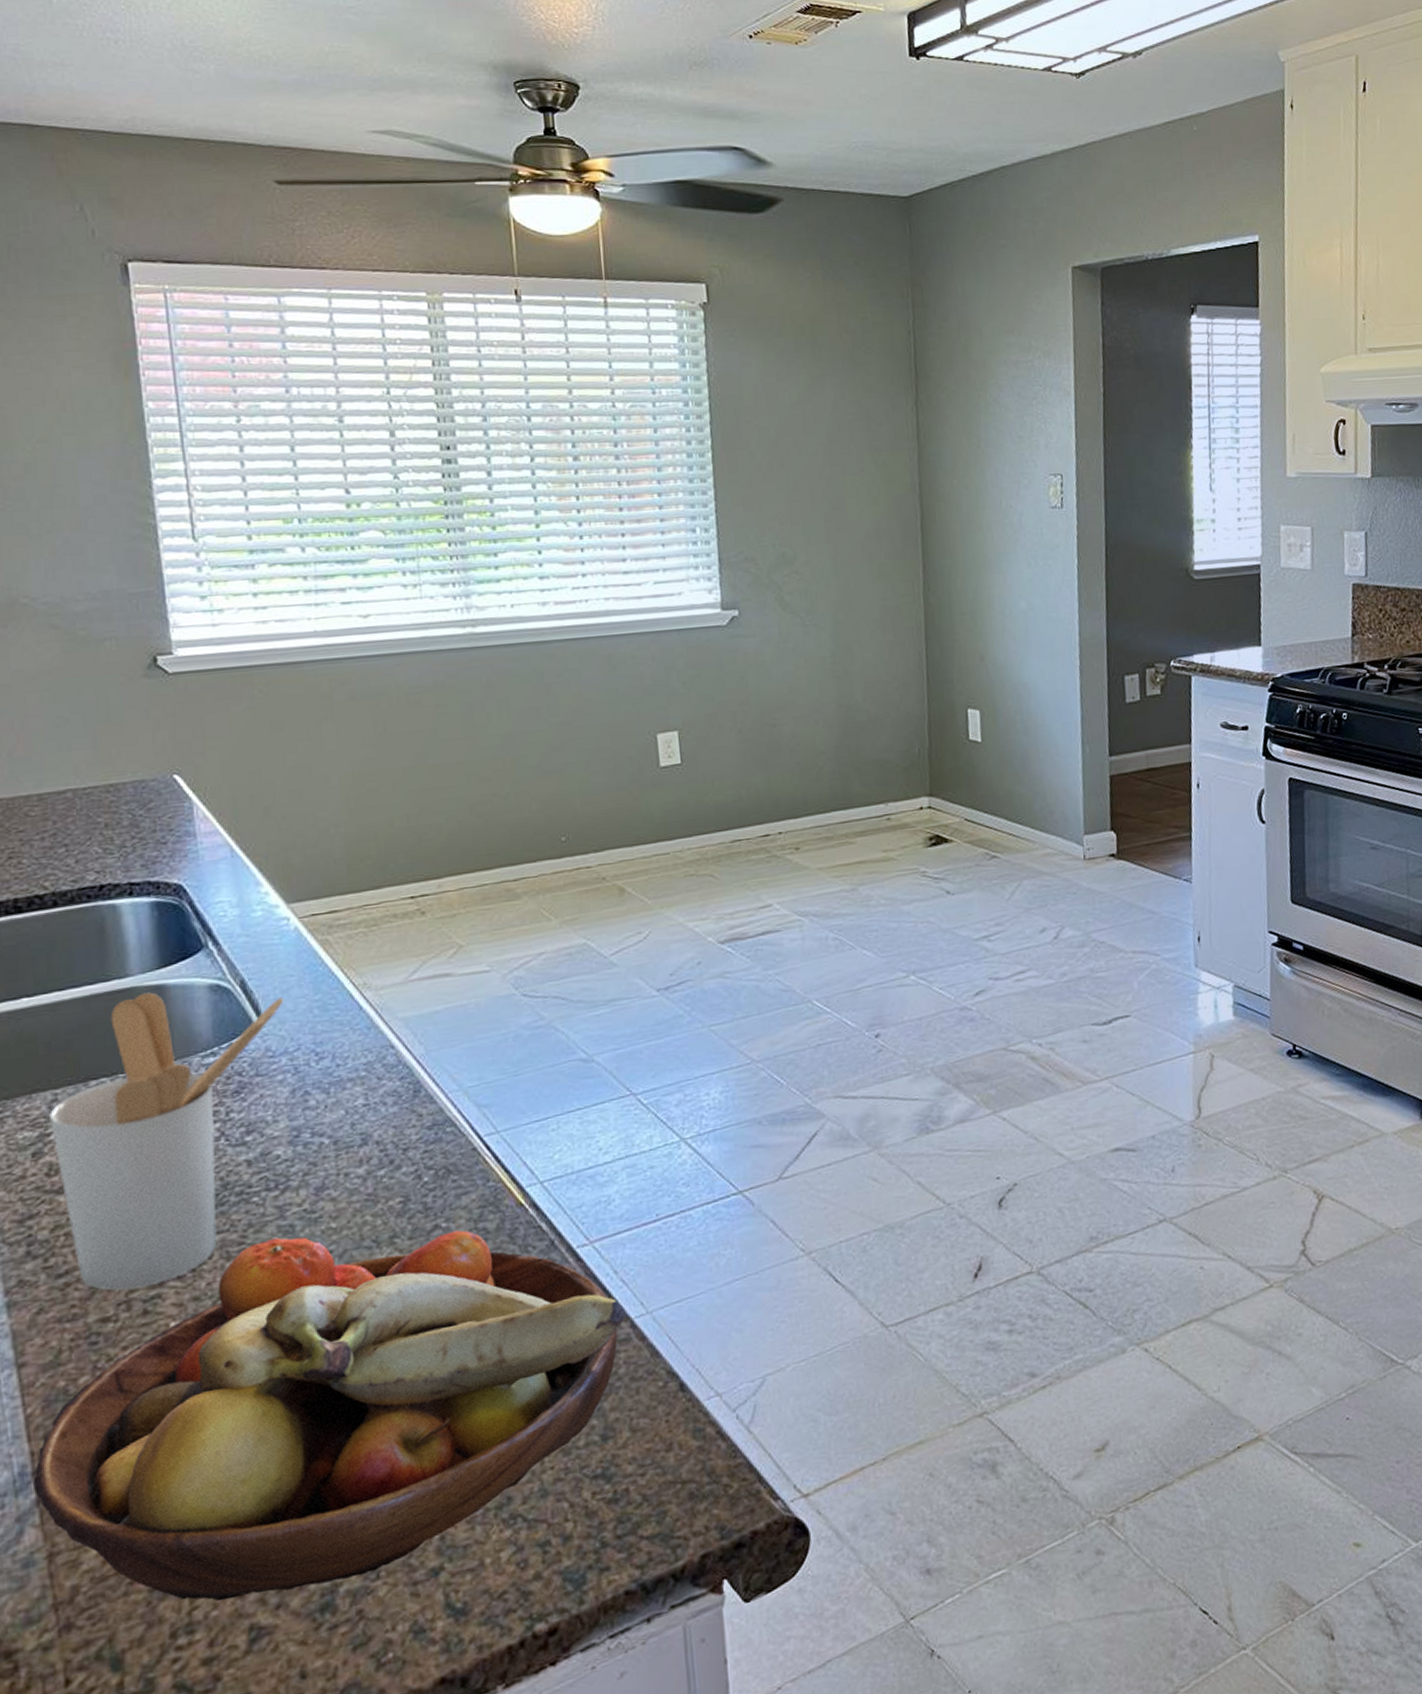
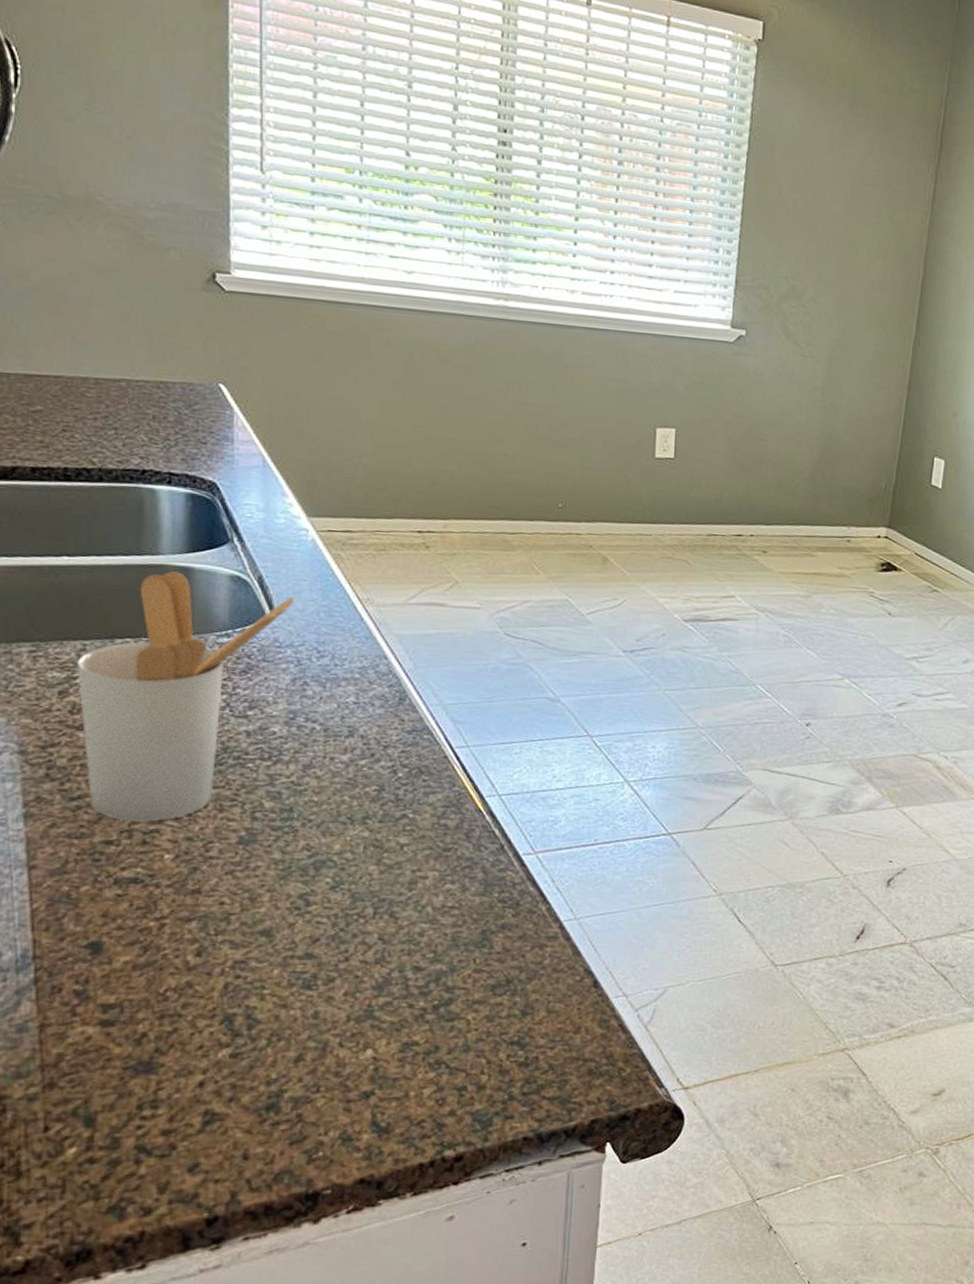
fruit bowl: present [33,1230,625,1602] -> none [33,801,556,1088]

